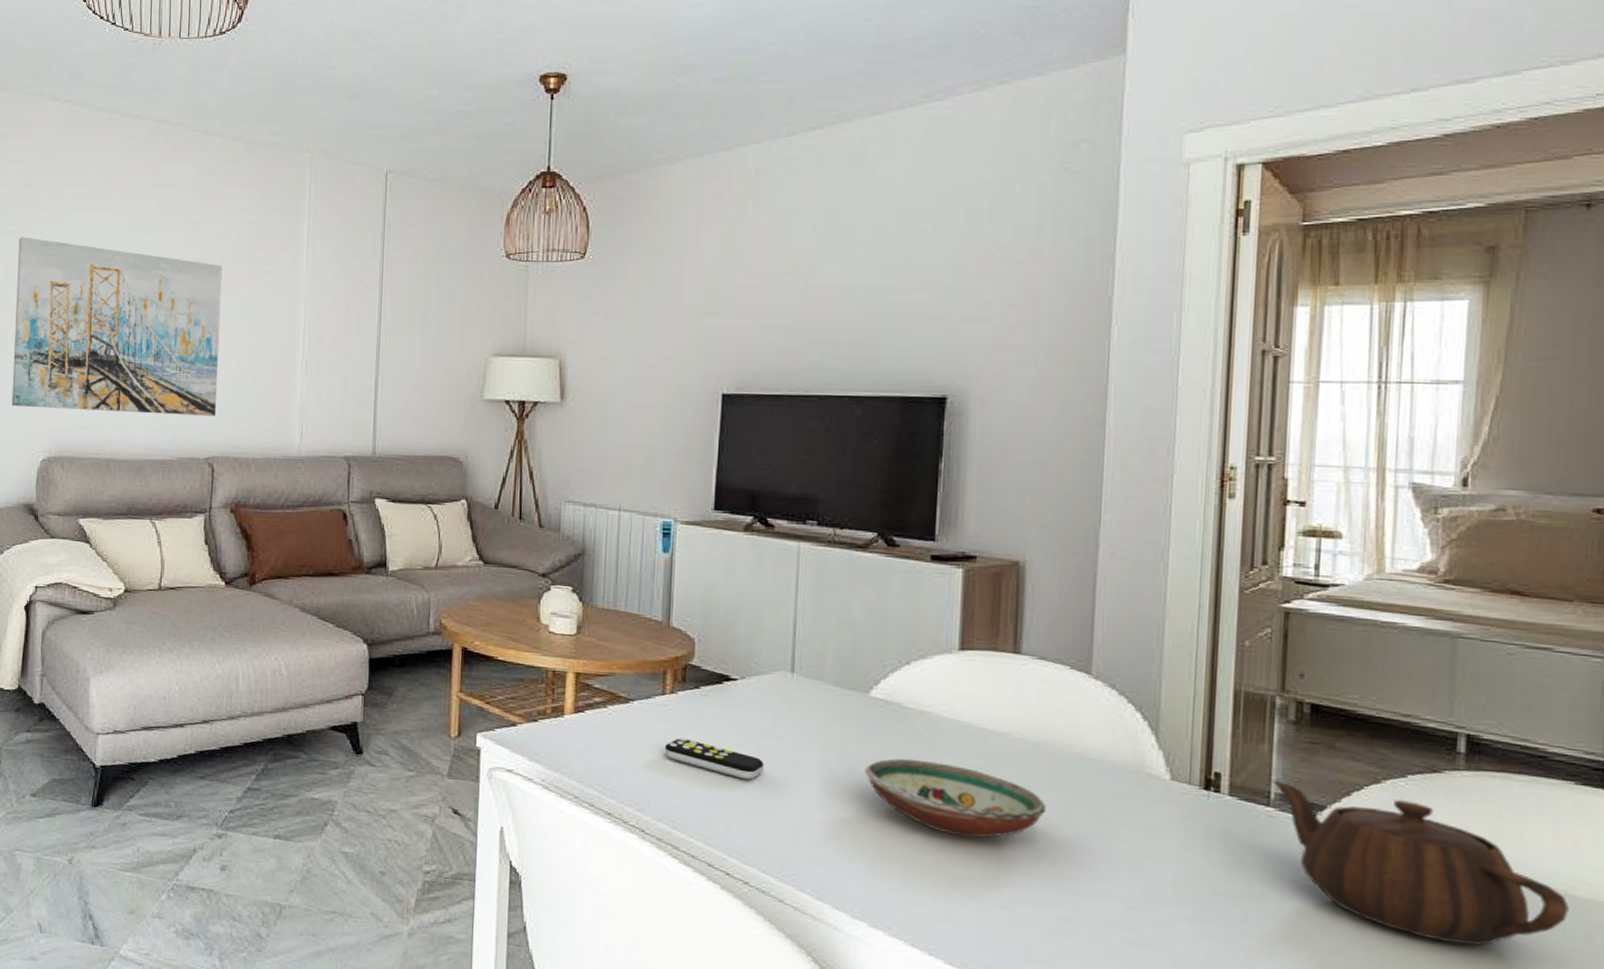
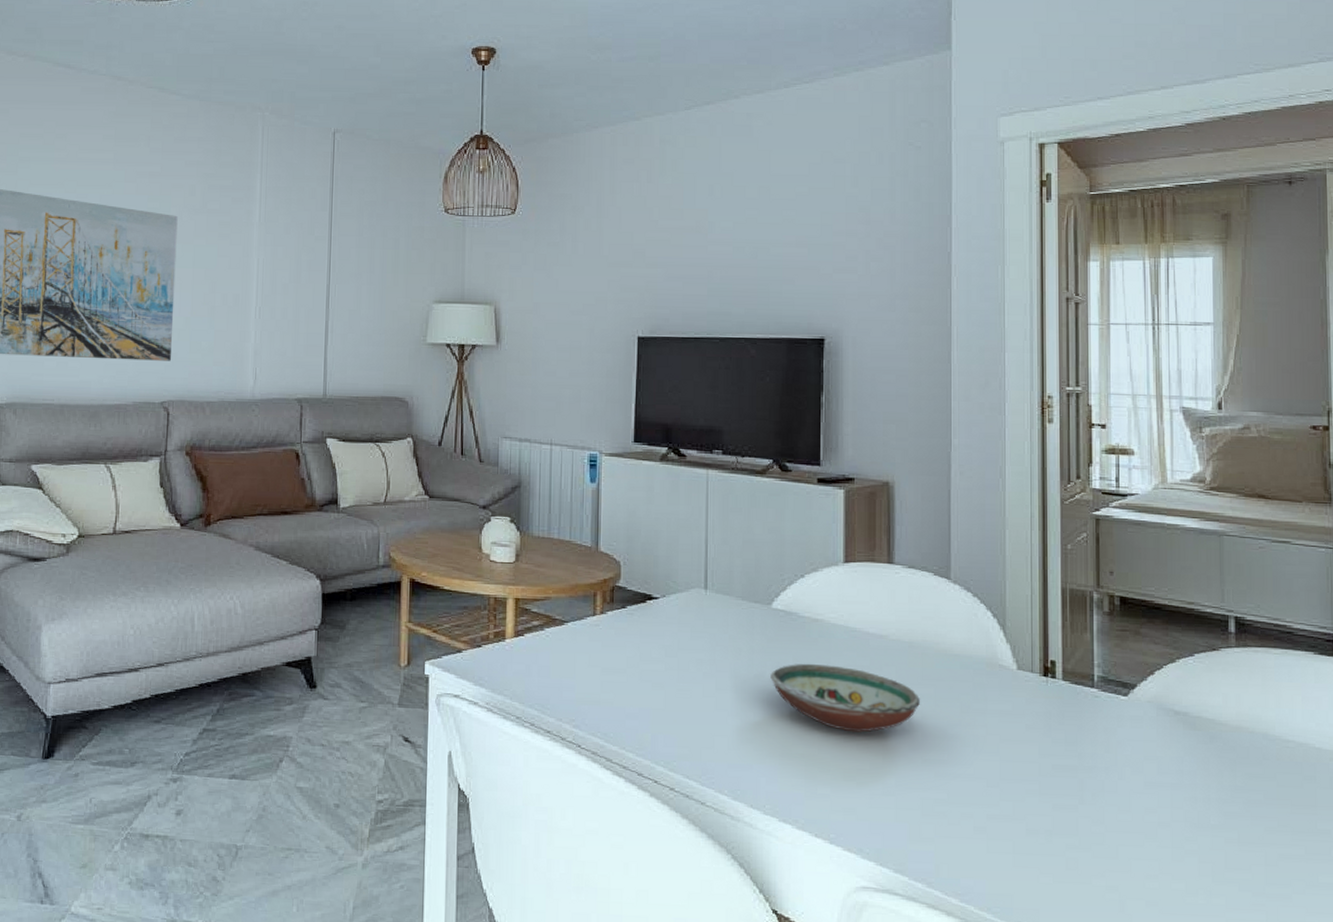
remote control: present [664,738,765,780] -> none [596,655,685,691]
teapot: present [1273,780,1569,946] -> none [1095,664,1317,797]

